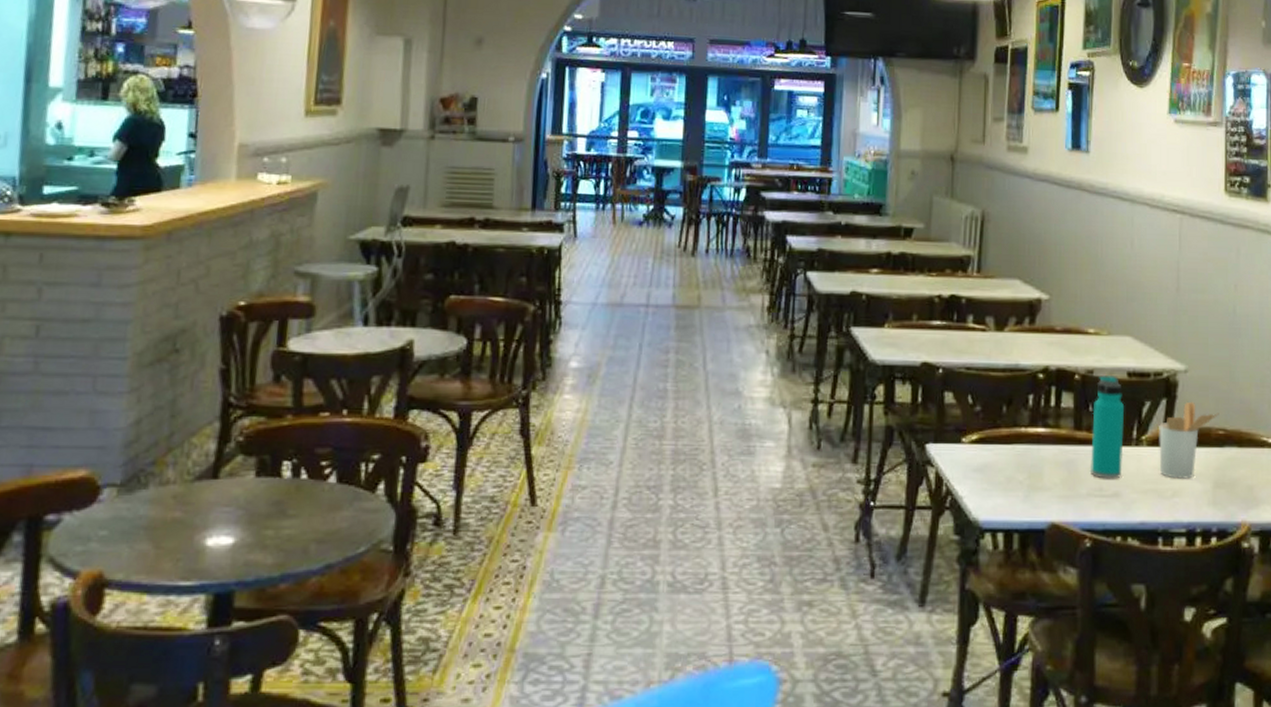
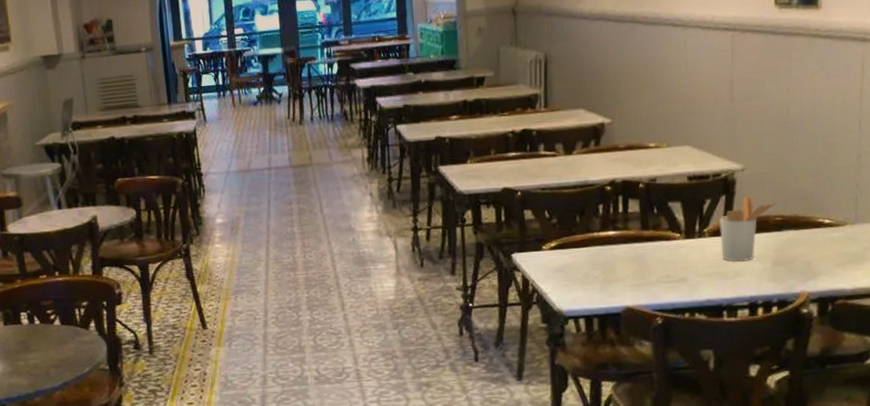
water bottle: present [1089,375,1125,479] -> none [657,181,688,268]

